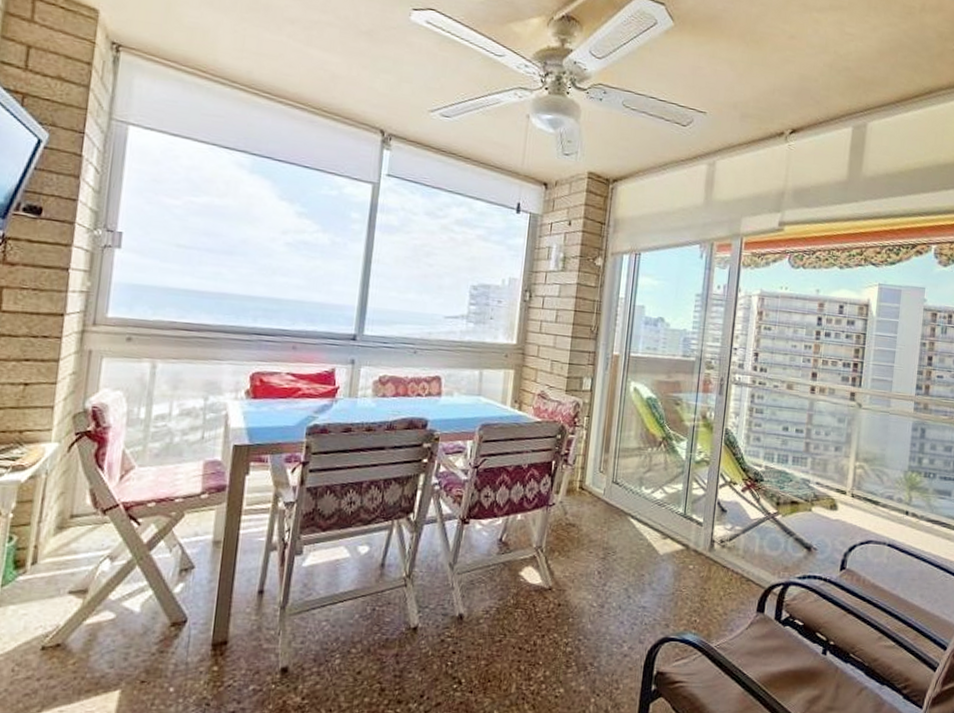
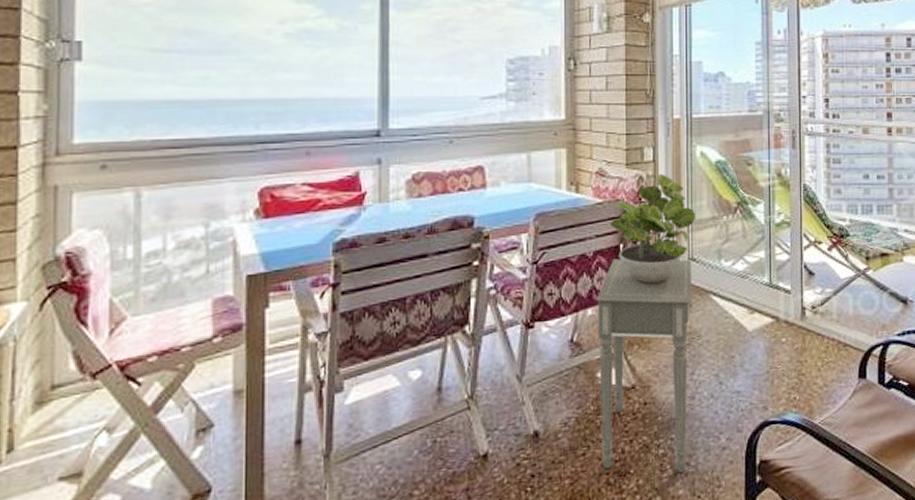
side table: none [515,473,615,672] -> present [597,258,693,474]
potted plant: none [546,402,623,499] -> present [610,173,695,283]

